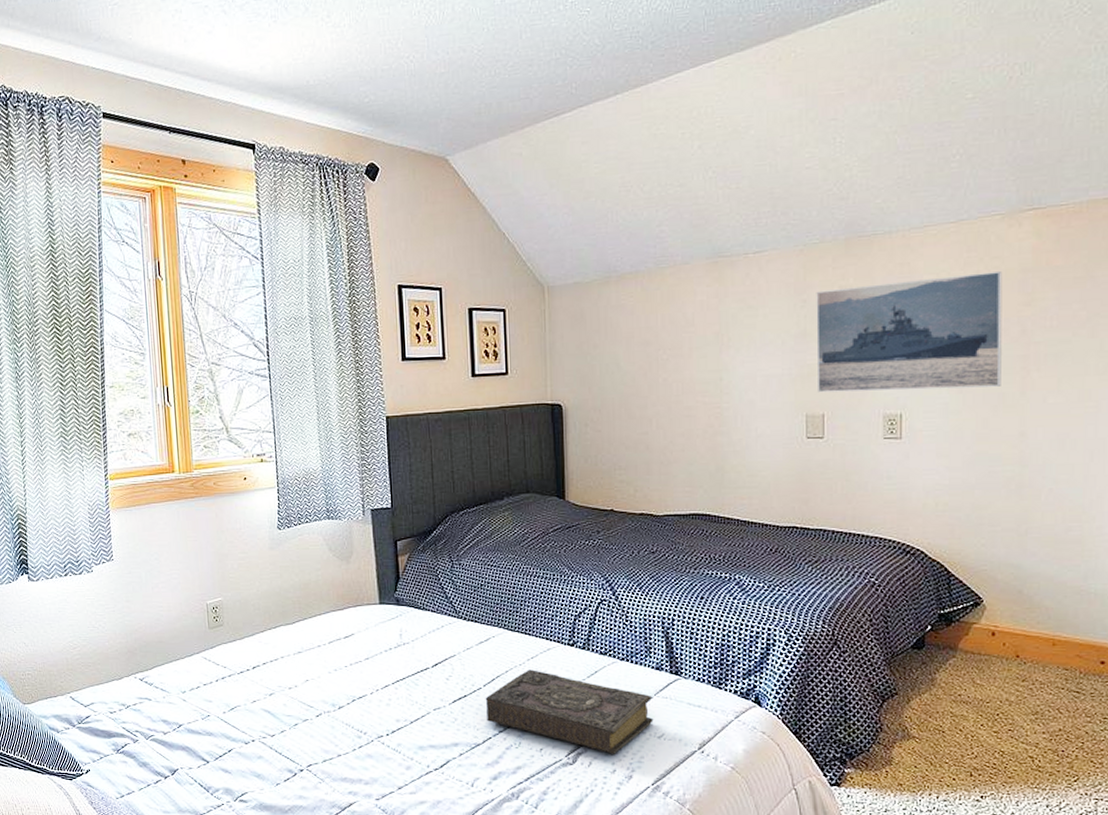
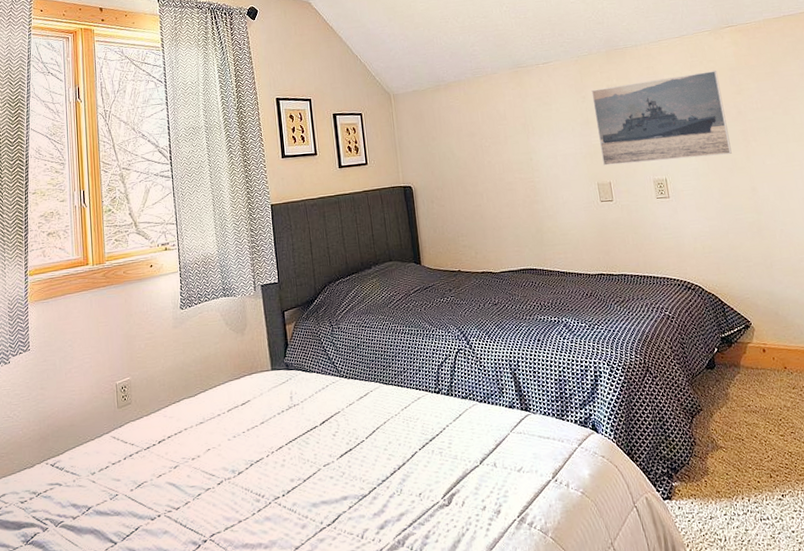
book: present [485,669,654,754] -> none [368,418,512,492]

